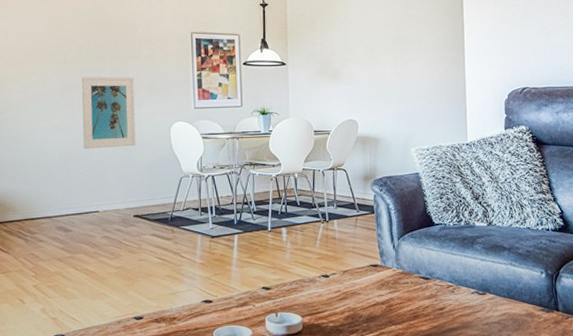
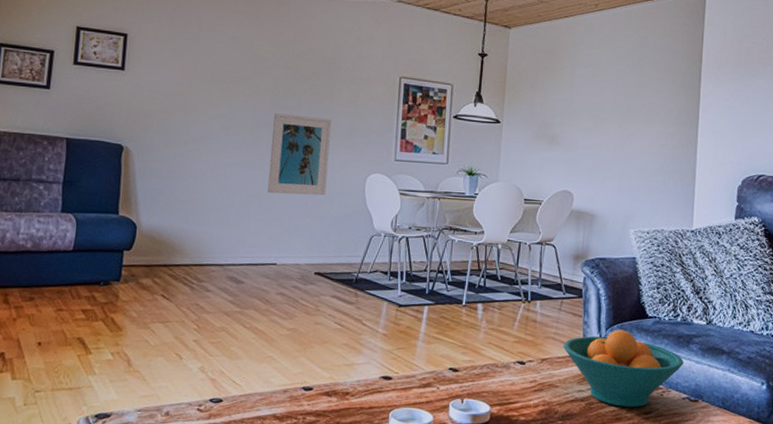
fruit bowl: none [361,238,470,306] -> present [563,329,683,408]

